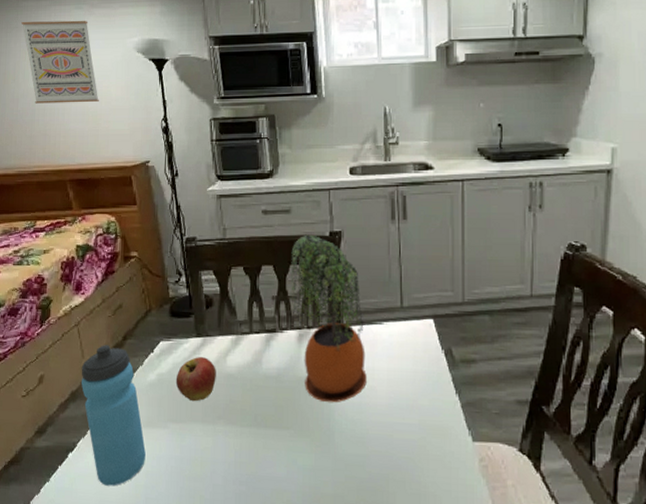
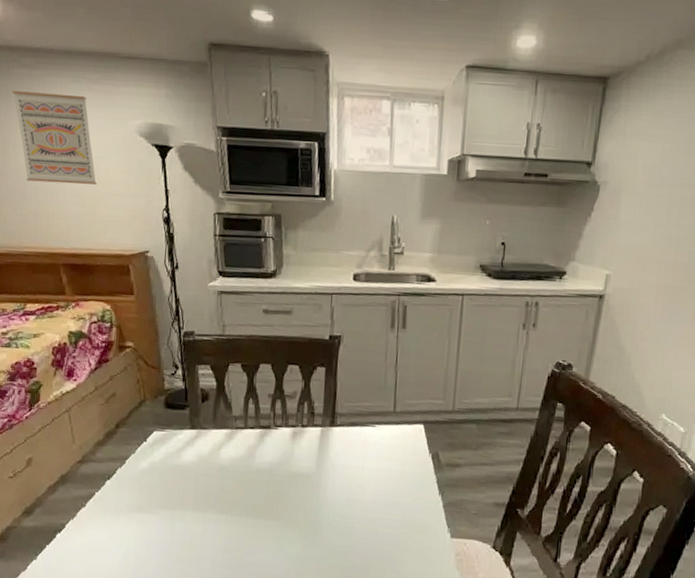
water bottle: present [81,345,146,486] -> none [71,431,136,566]
apple: present [175,357,216,402] -> none [168,448,209,491]
potted plant: present [291,234,367,403] -> none [287,336,357,498]

